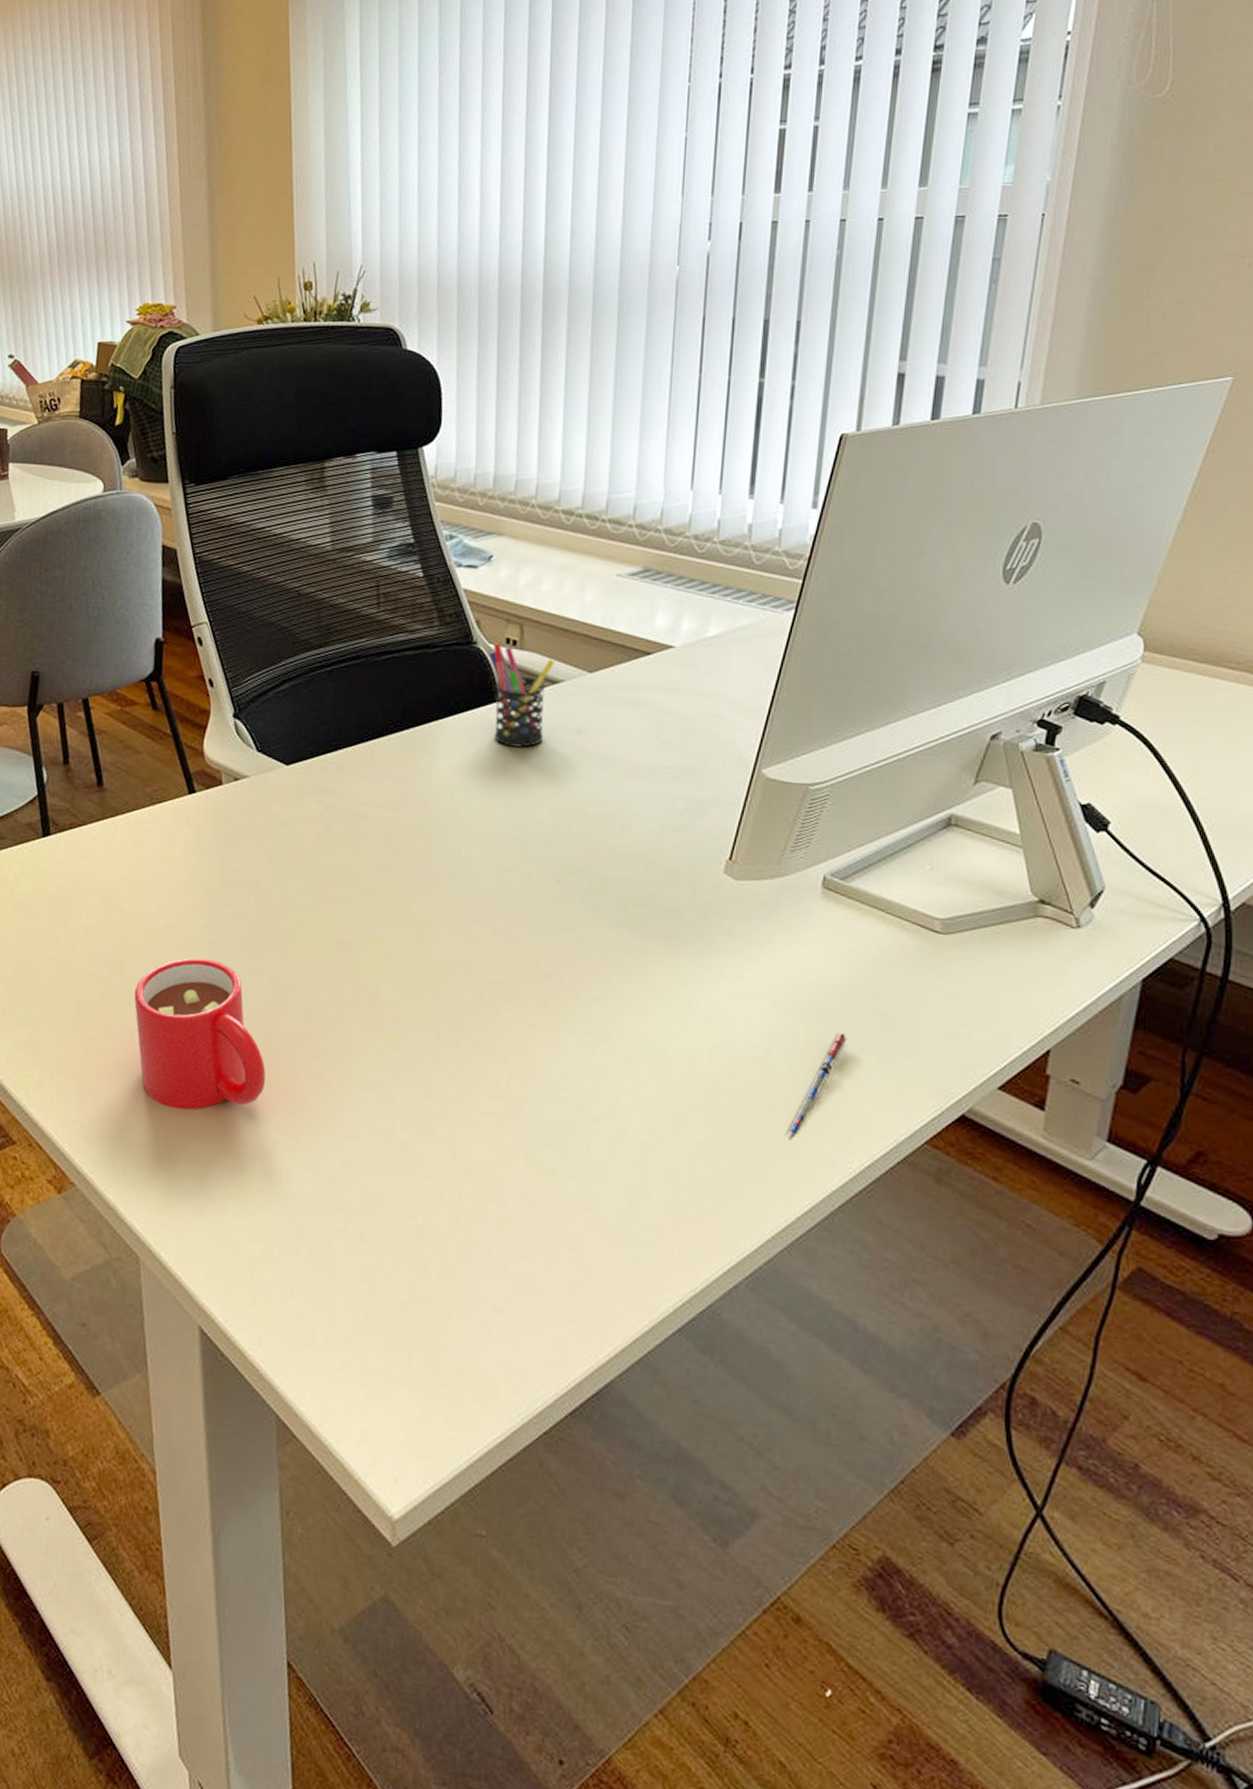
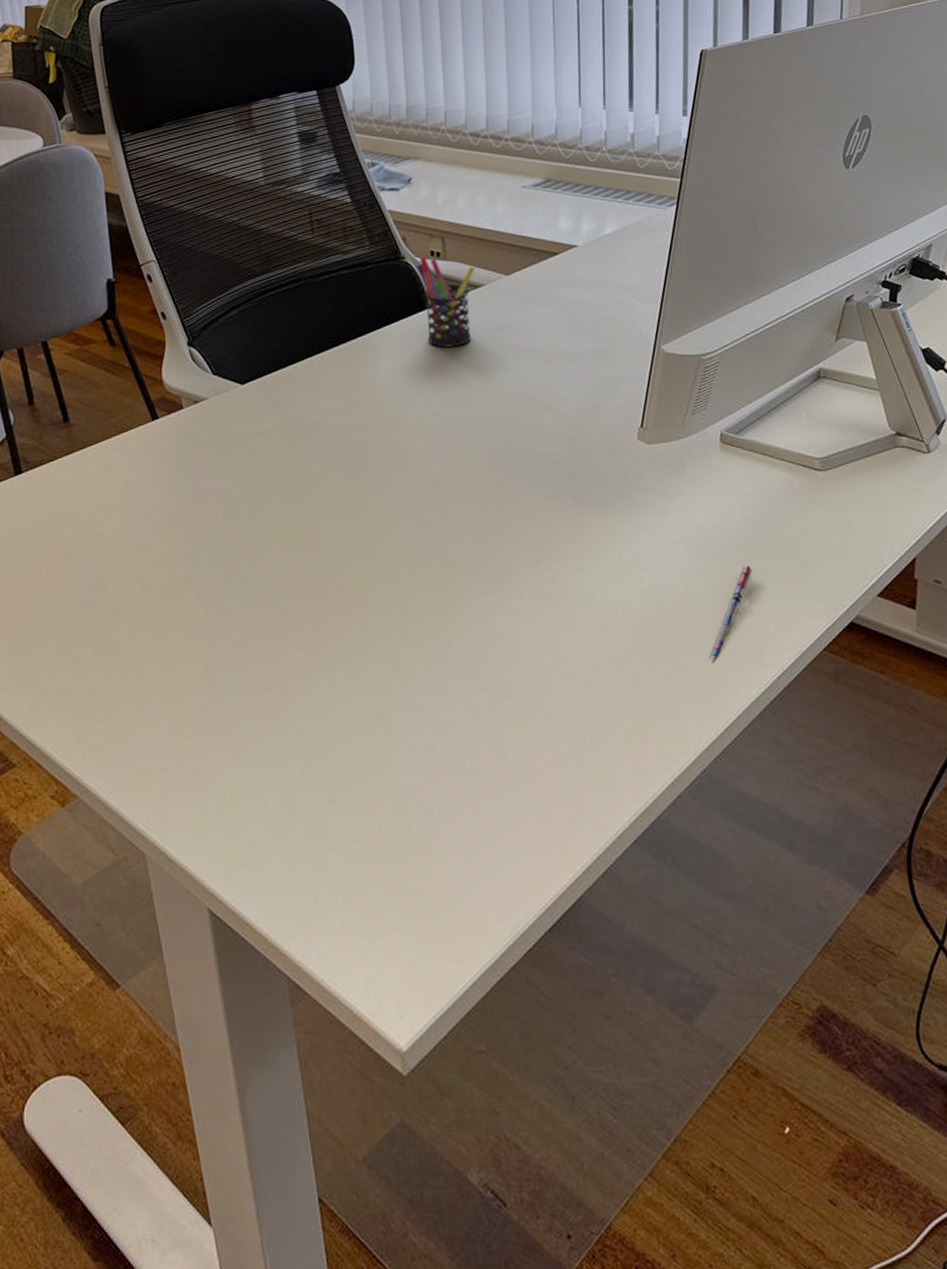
mug: present [134,957,266,1110] -> none [117,570,250,713]

